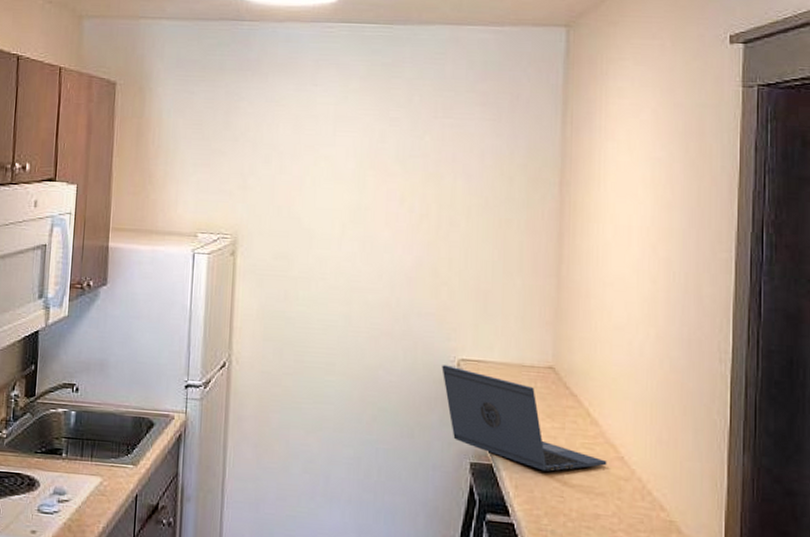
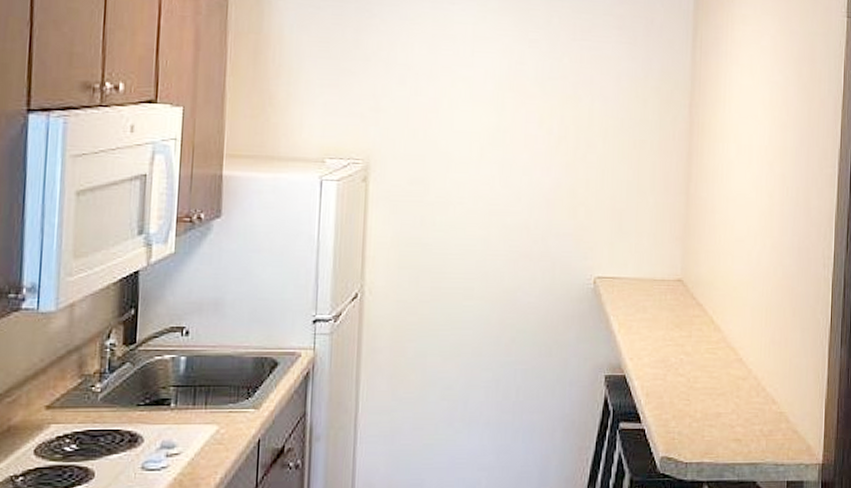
laptop: present [442,365,607,472] -> none [579,283,728,377]

